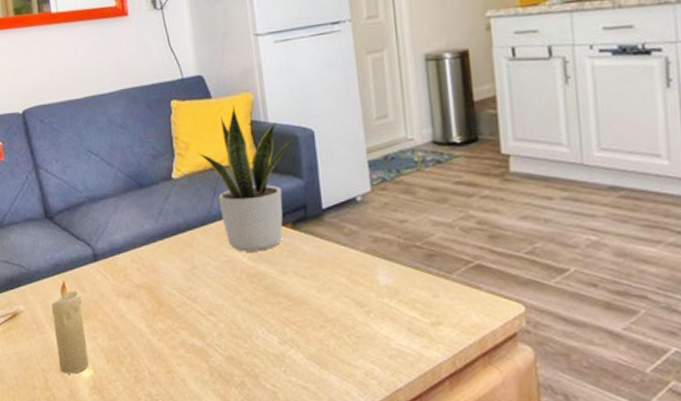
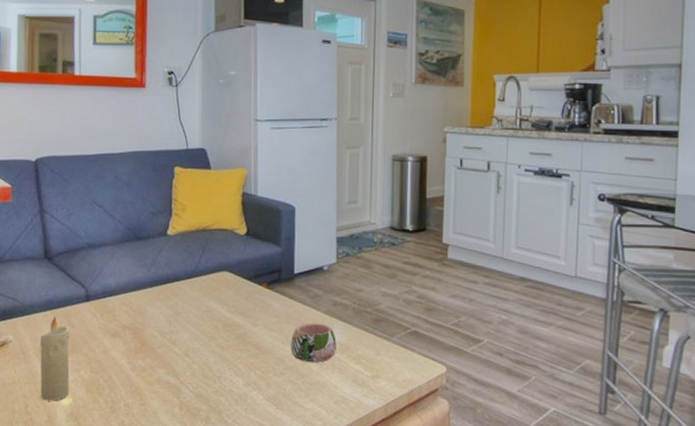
potted plant: present [197,105,297,252] -> none [192,177,280,305]
mug: none [328,264,384,313] -> present [291,323,337,363]

